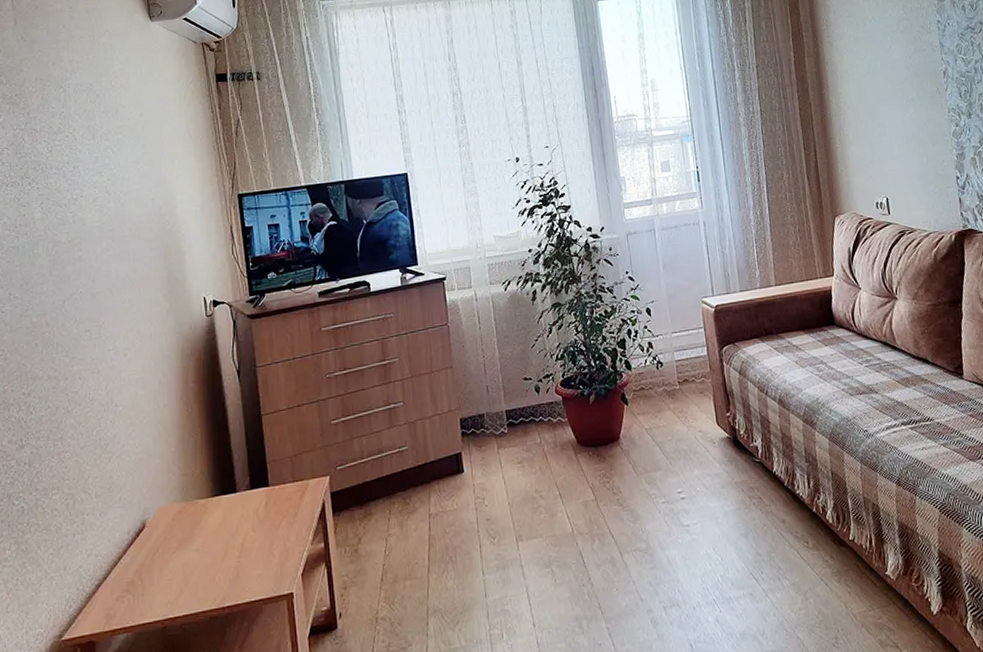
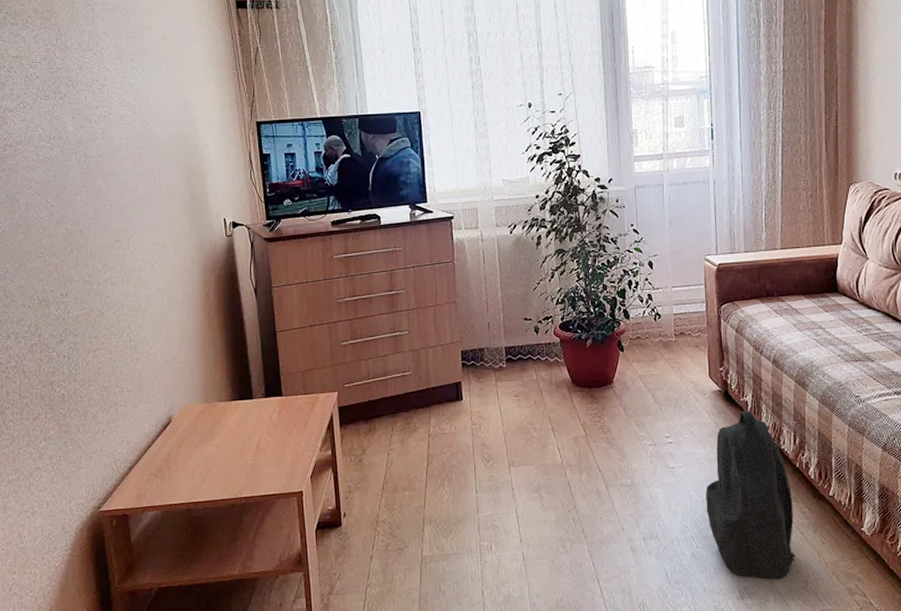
backpack: none [724,456,822,640] -> present [706,410,795,579]

